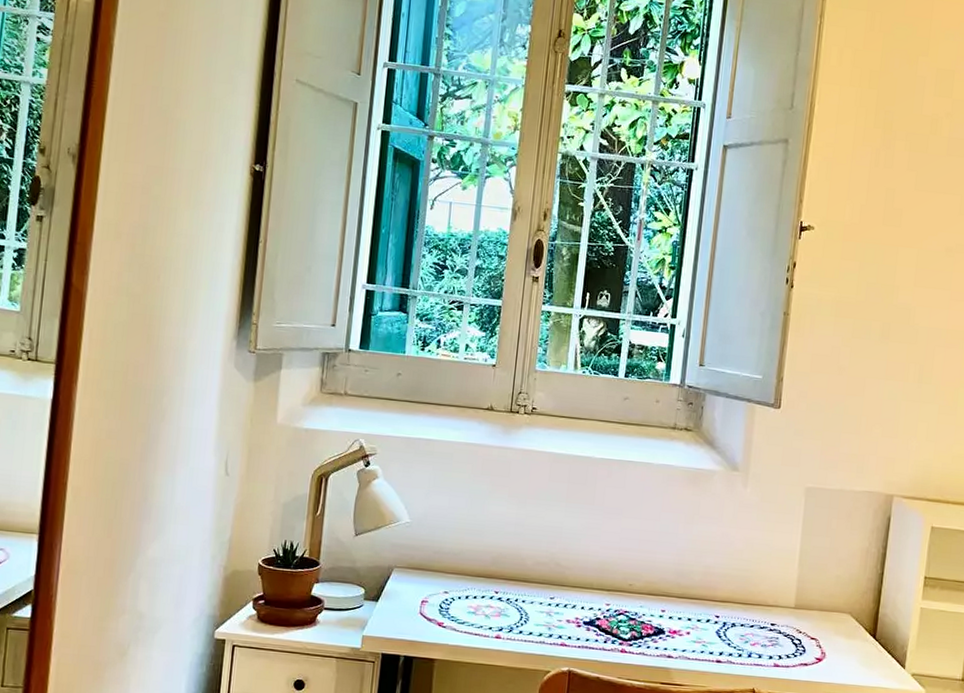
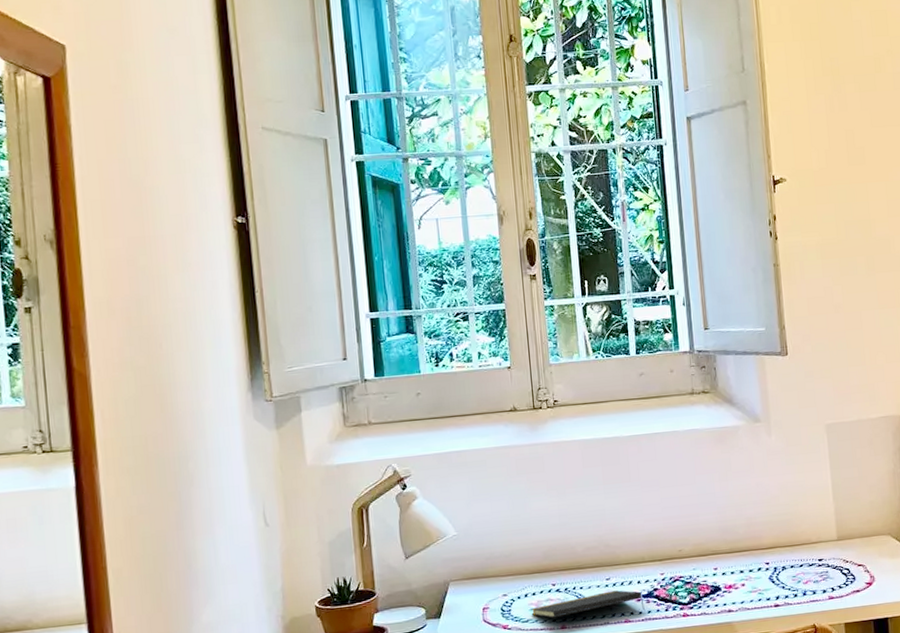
notepad: none [468,610,584,638] -> present [531,590,645,618]

